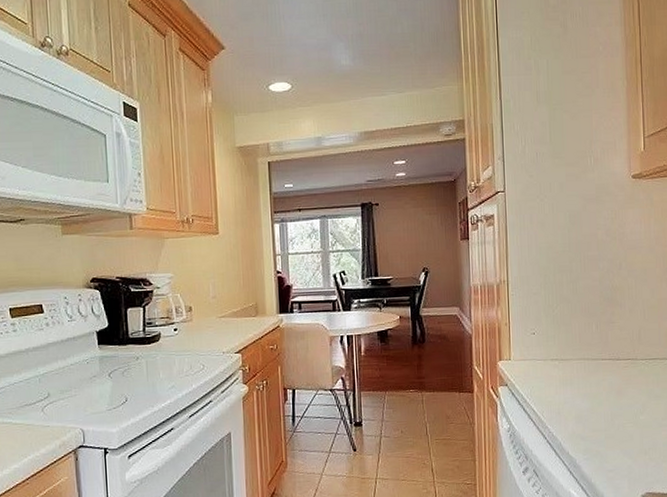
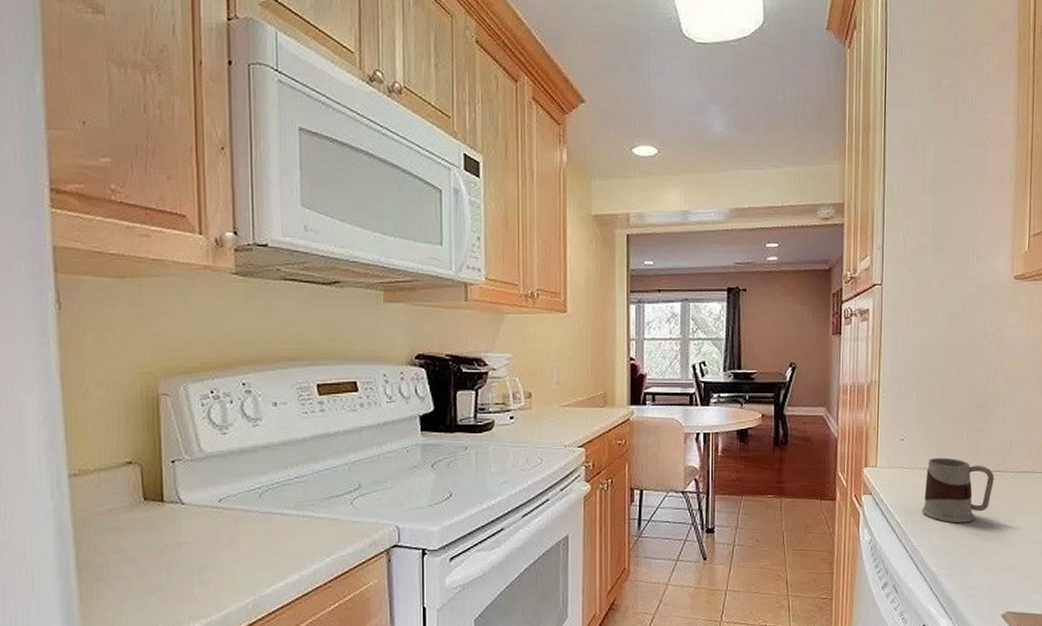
mug: none [556,348,626,410] -> present [921,457,995,523]

